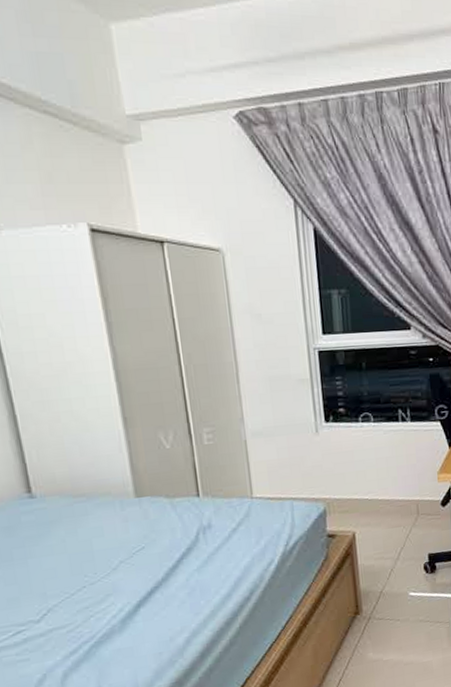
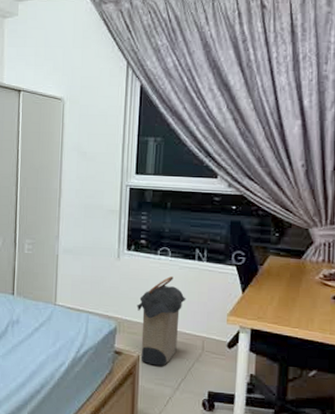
laundry hamper: none [344,442,395,541] -> present [137,275,186,366]

